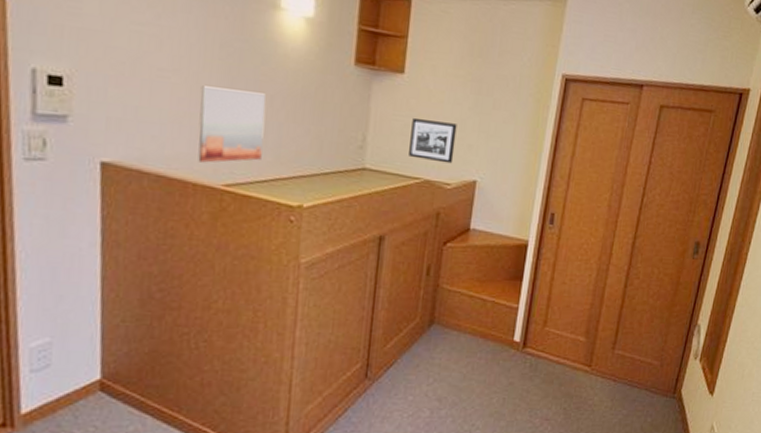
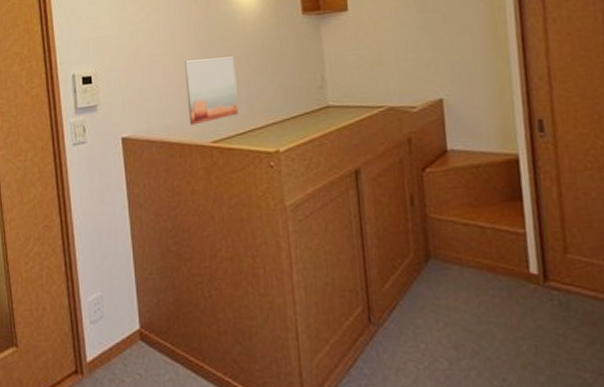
picture frame: present [409,117,457,164] -> none [364,46,414,88]

